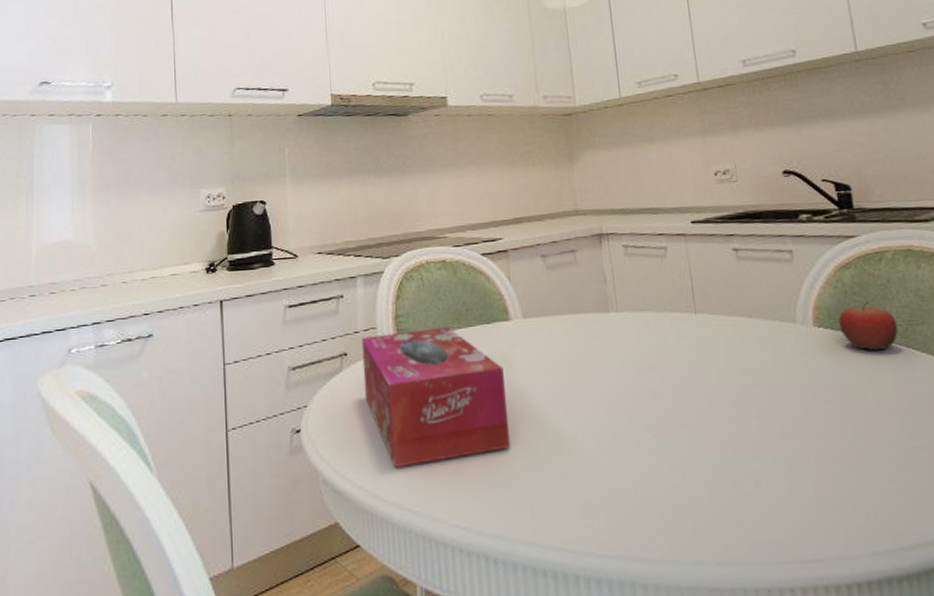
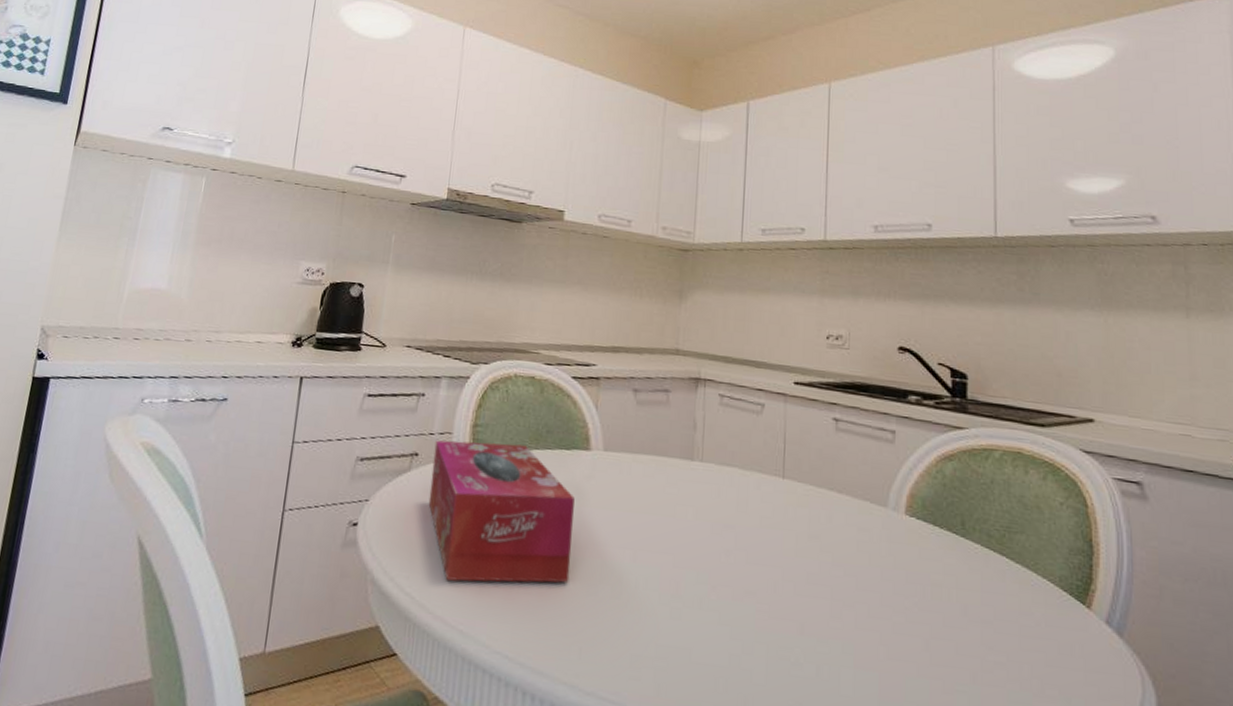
fruit: present [838,301,898,351] -> none [933,498,995,553]

